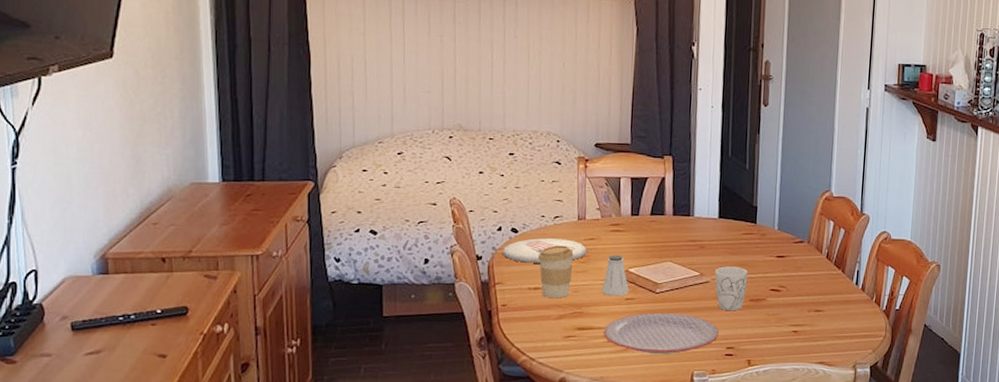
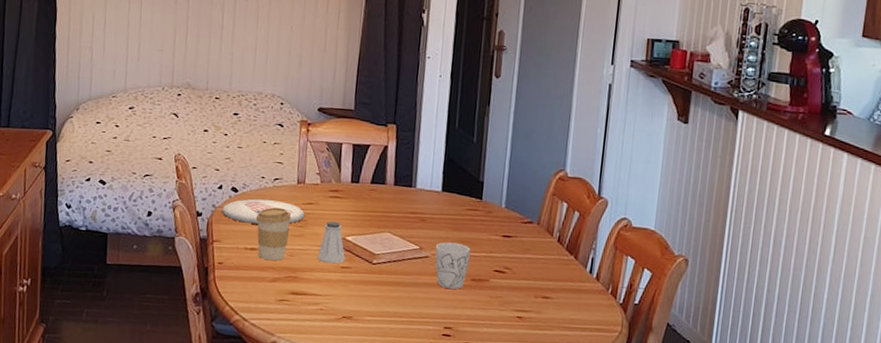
plate: present [603,312,719,355] -> none [316,283,437,328]

